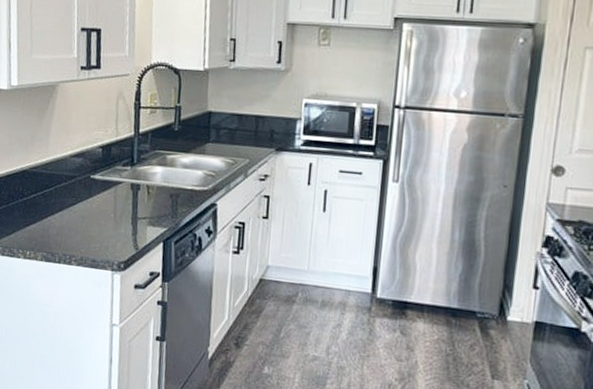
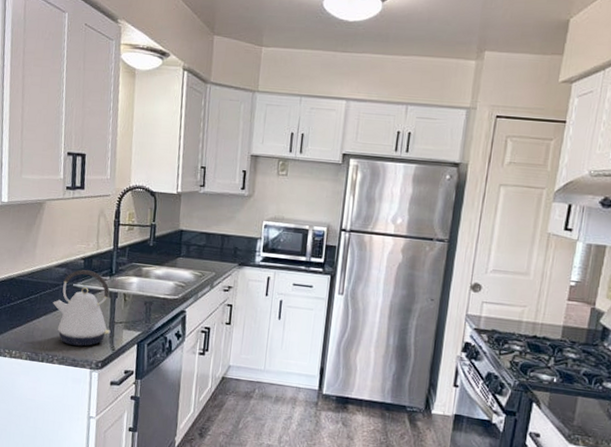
kettle: none [69,158,134,246] -> present [53,269,111,347]

